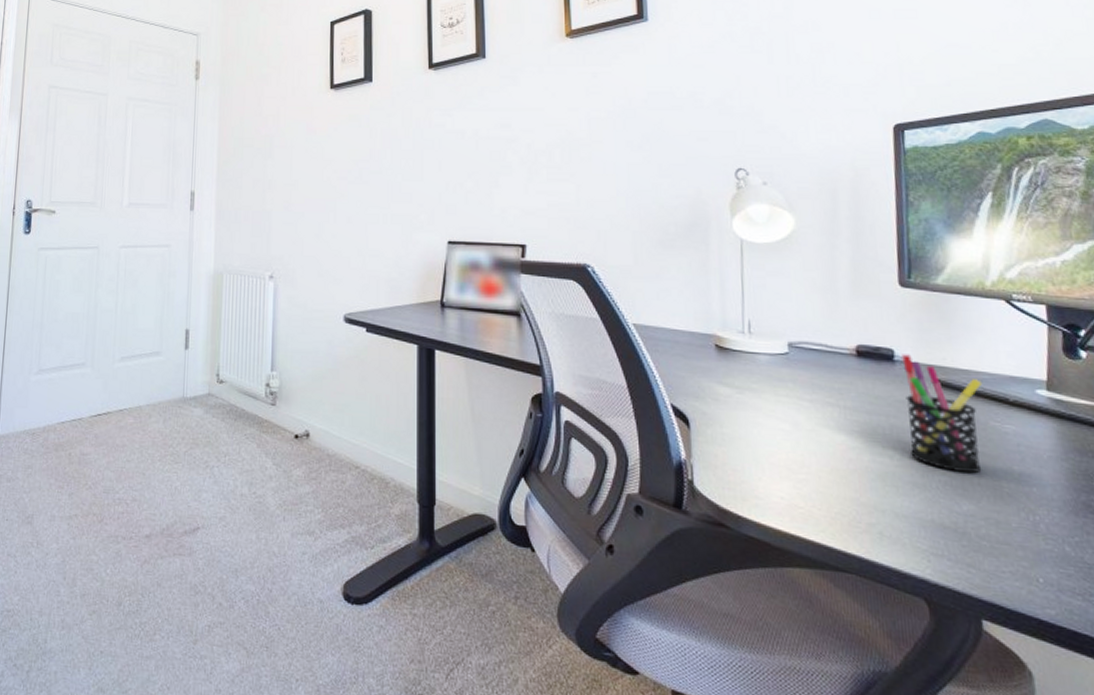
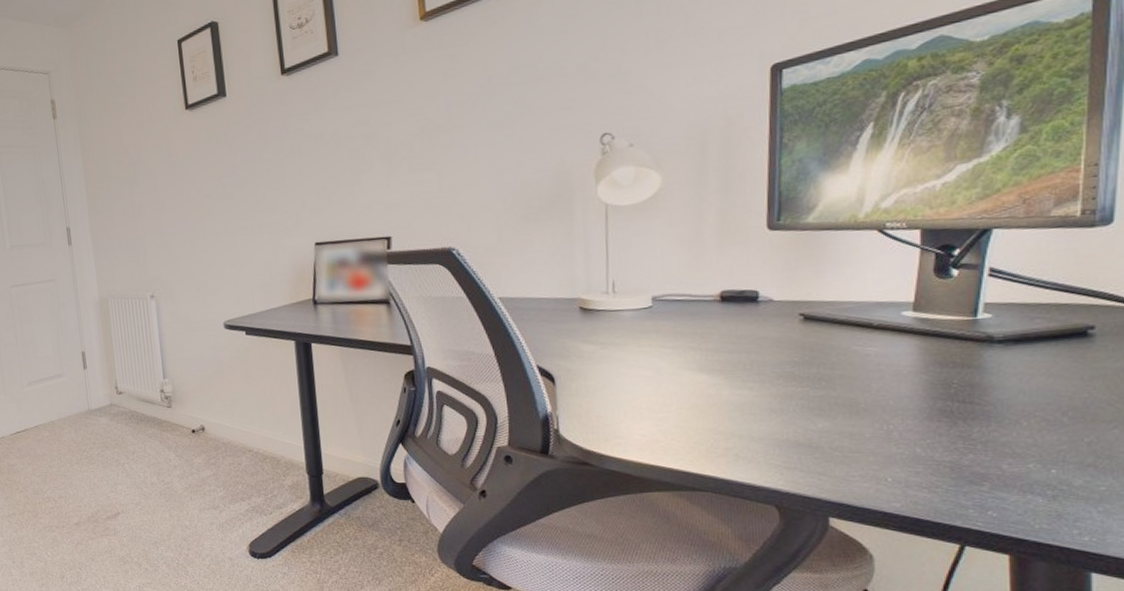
pen holder: present [902,354,983,474] -> none [766,293,848,395]

